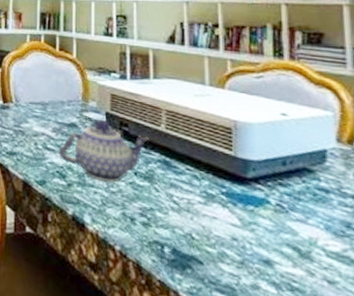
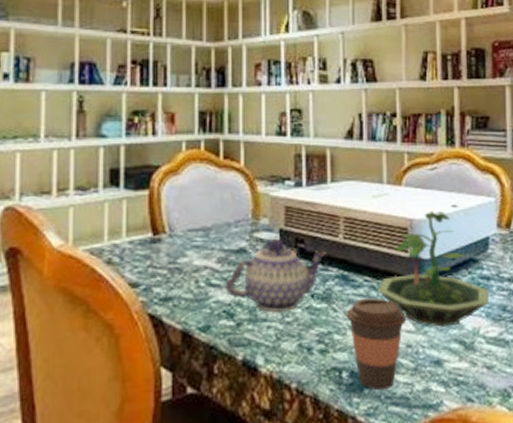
coffee cup: none [168,184,232,275] -> present [346,298,407,391]
terrarium: none [199,115,328,230] -> present [377,210,489,327]

